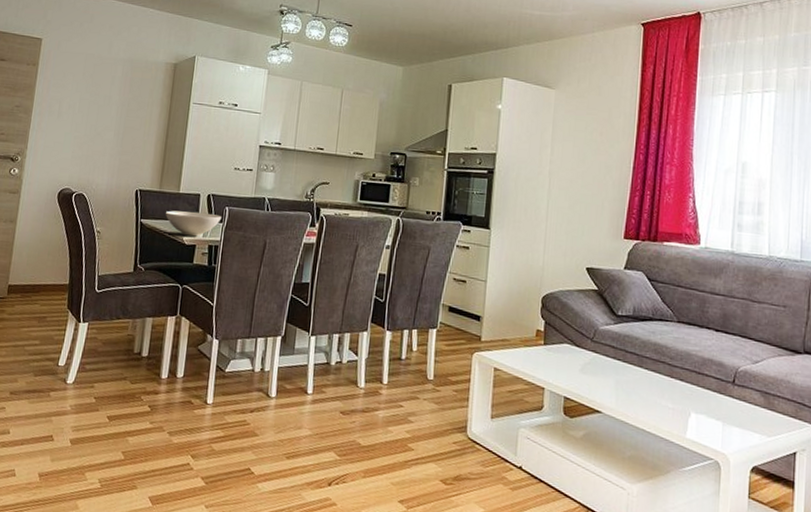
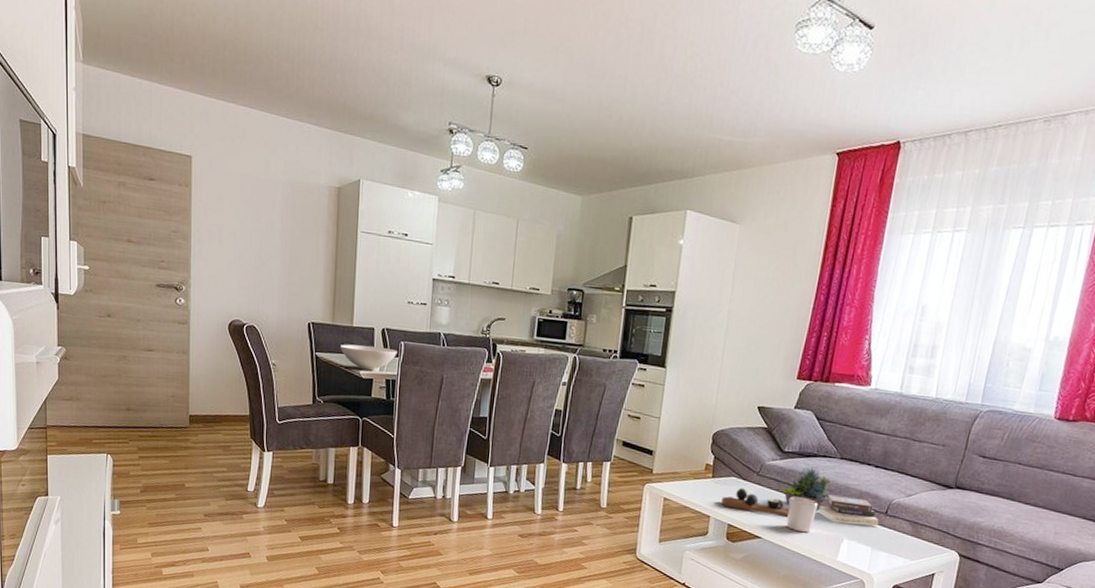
decorative tray: none [555,355,629,388] -> present [721,488,790,517]
succulent planter: none [618,331,671,380] -> present [781,467,832,510]
mug: none [627,365,659,406] -> present [786,496,818,533]
books: none [660,362,727,398] -> present [818,494,879,527]

